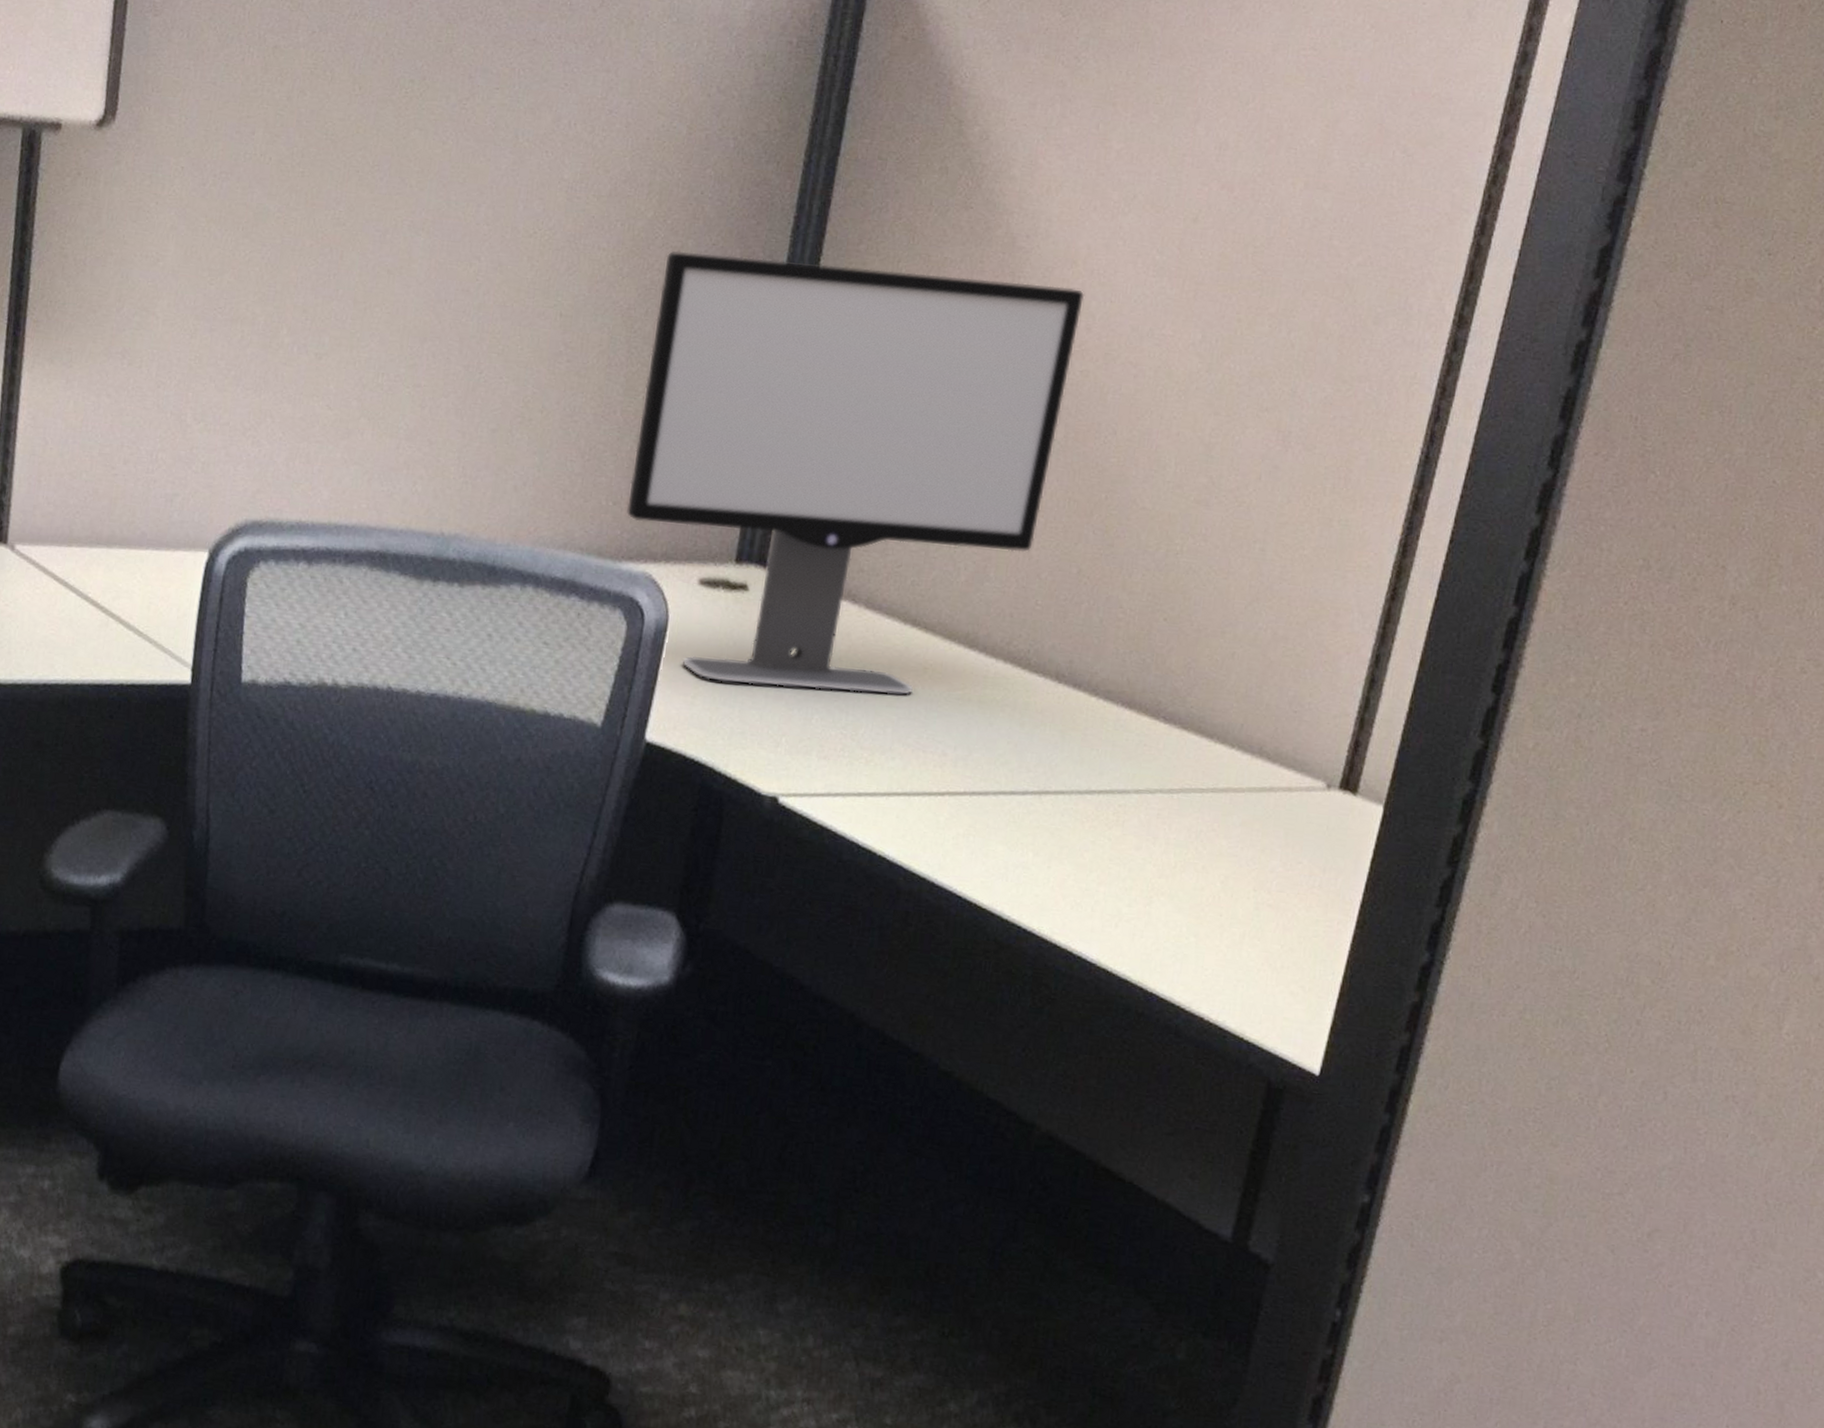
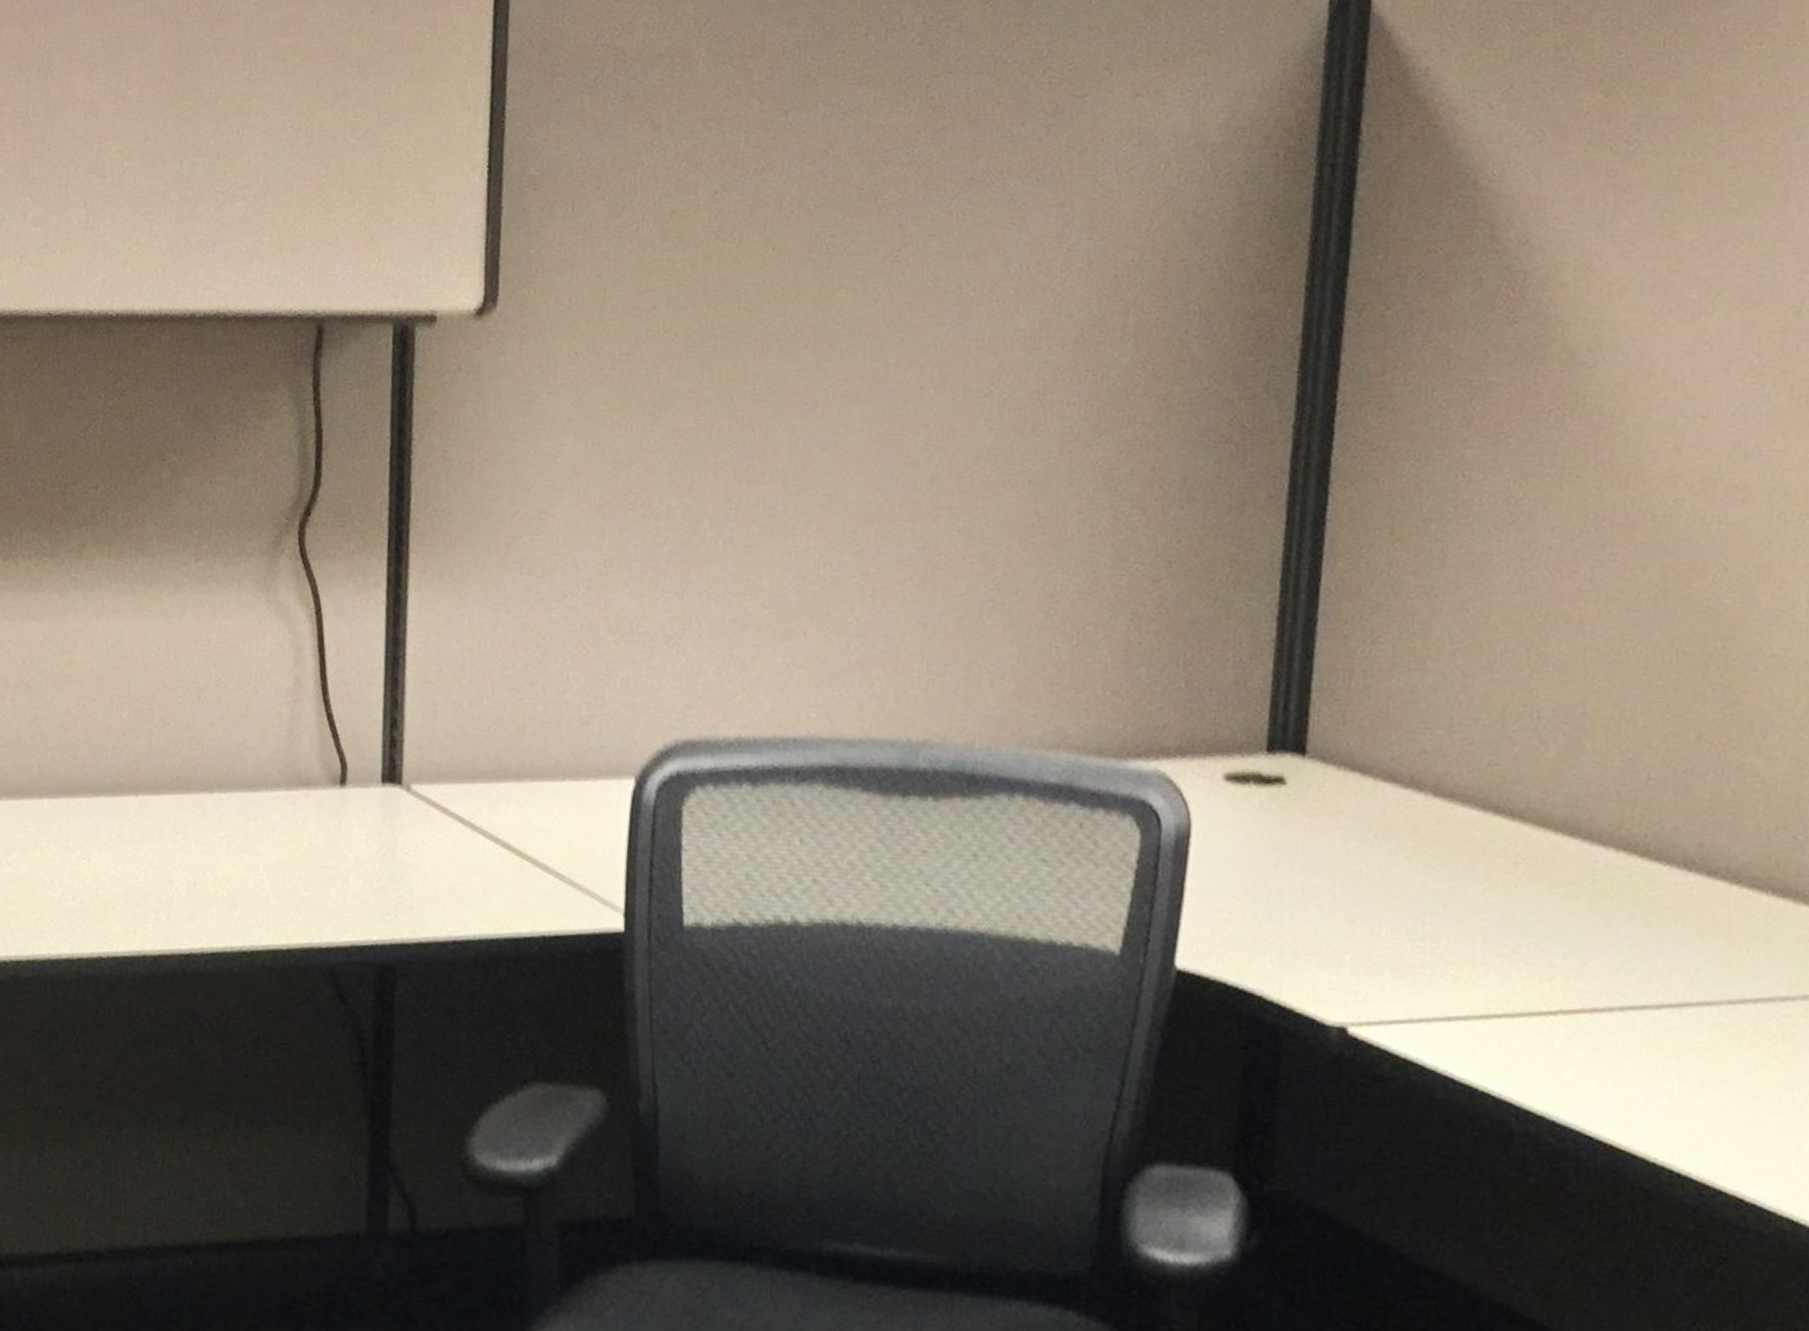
computer monitor: present [627,251,1085,695] -> none [1129,400,1669,897]

